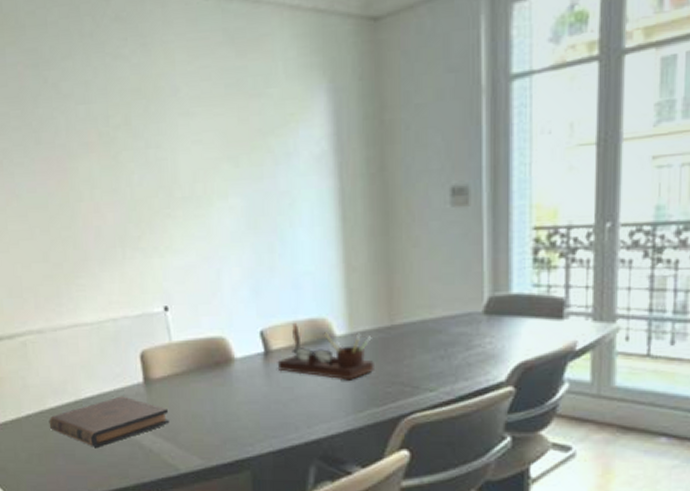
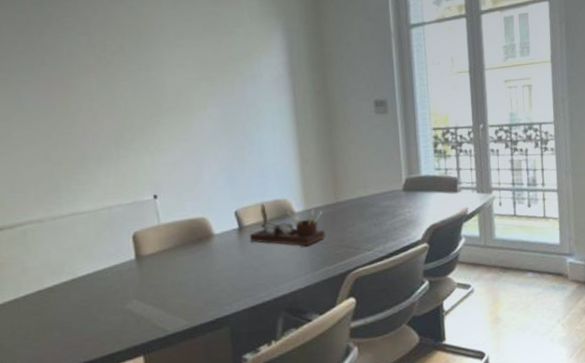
book: present [49,396,170,447] -> none [46,272,159,319]

